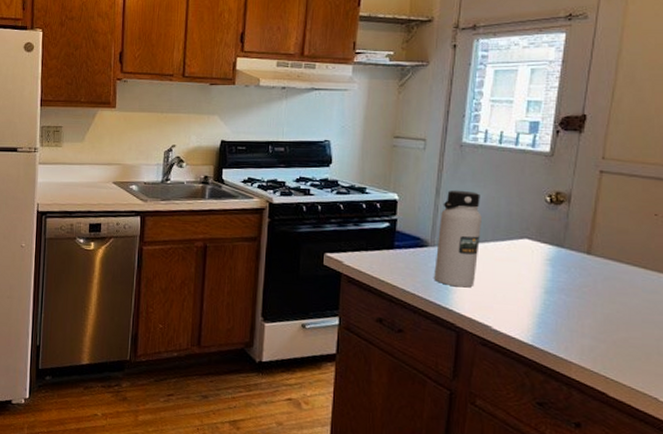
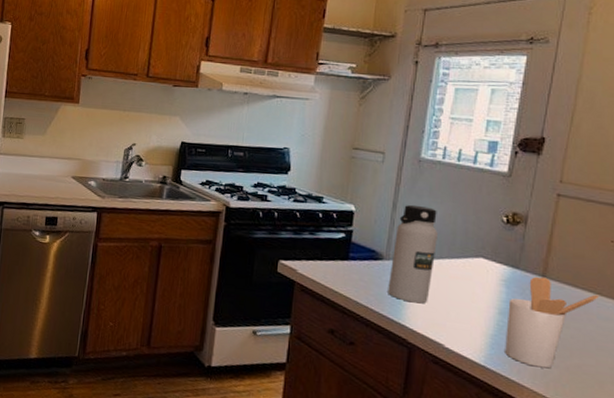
utensil holder: none [552,254,643,344] -> present [505,277,599,369]

